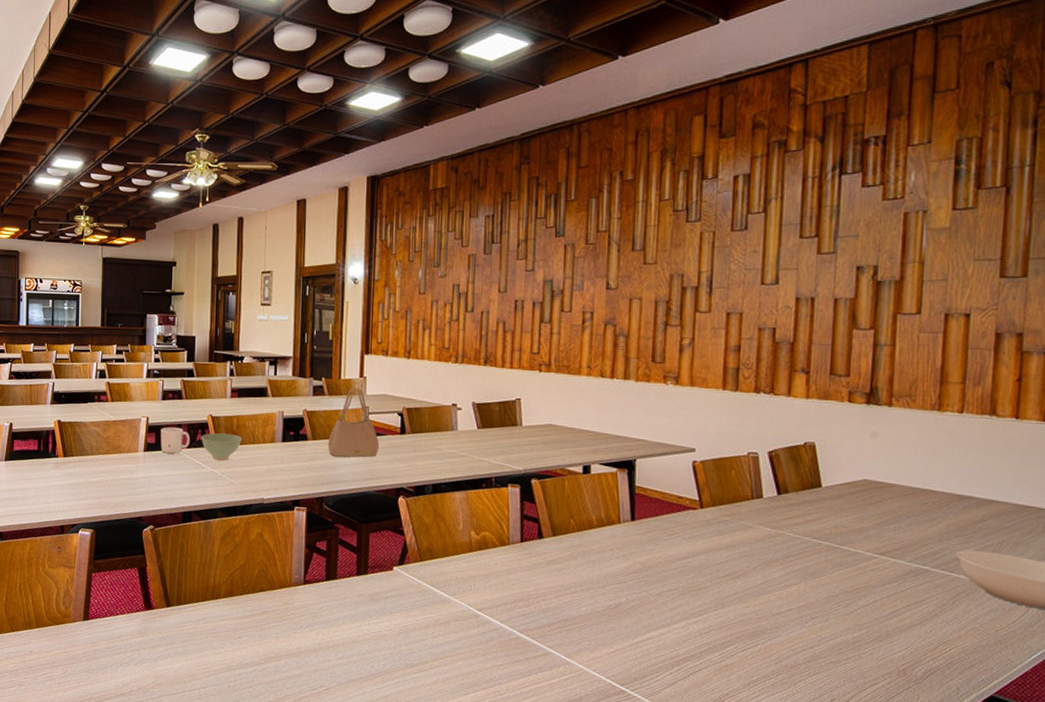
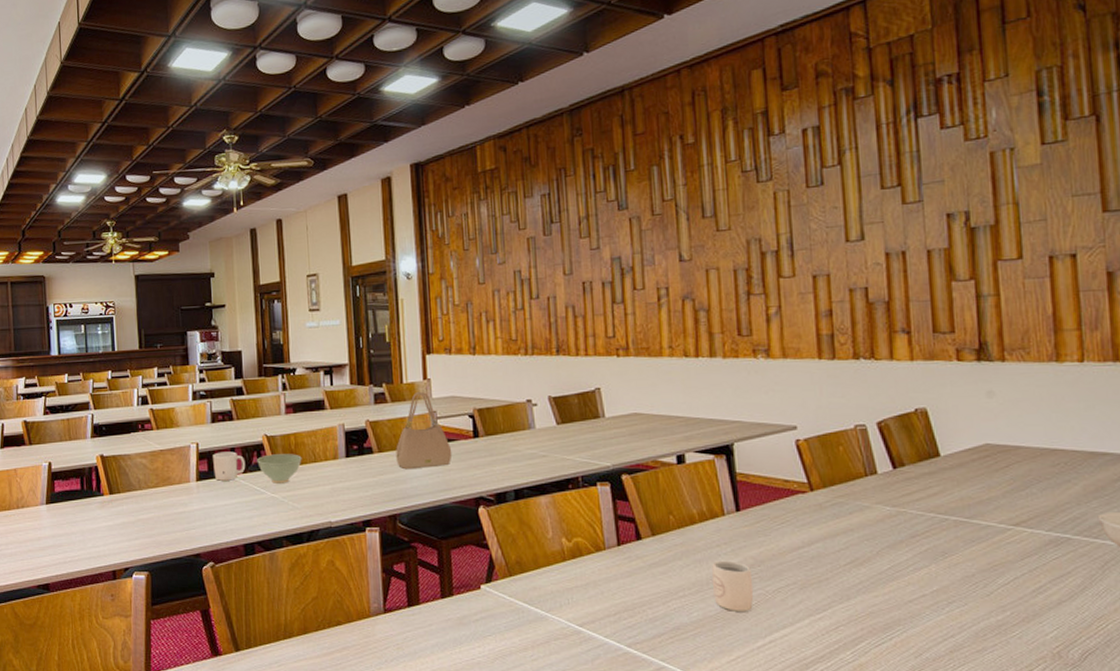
mug: none [602,563,639,610] -> present [712,560,754,611]

